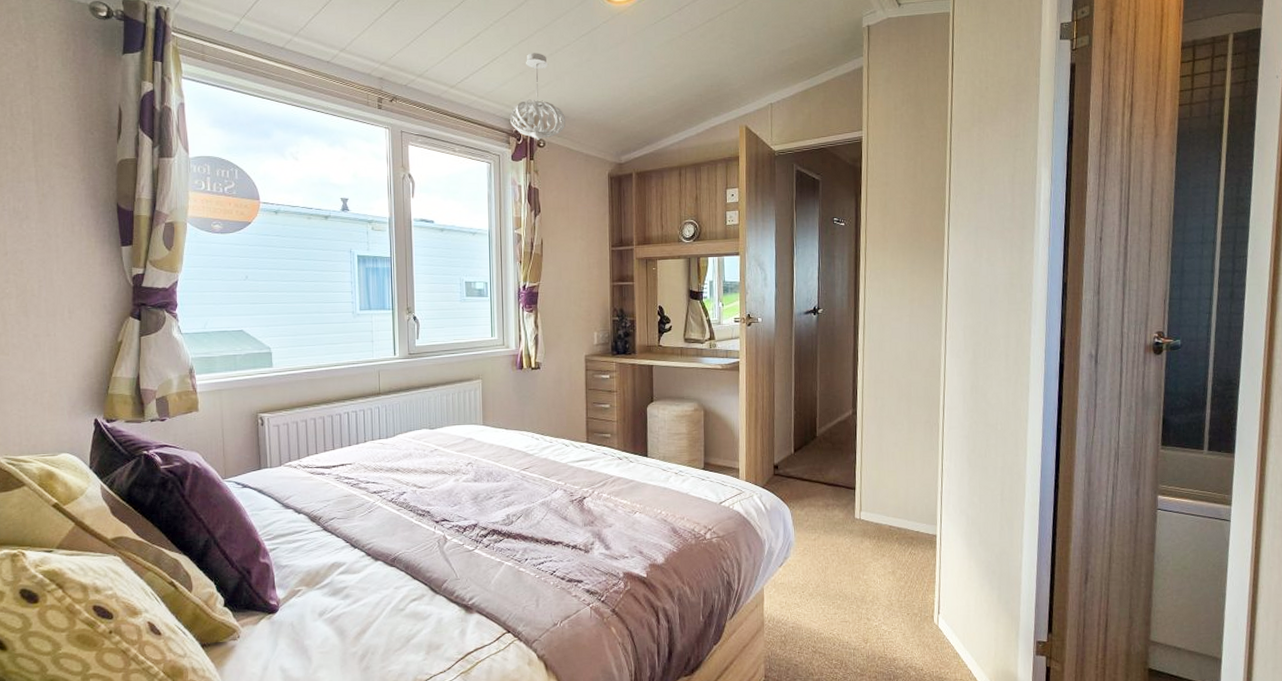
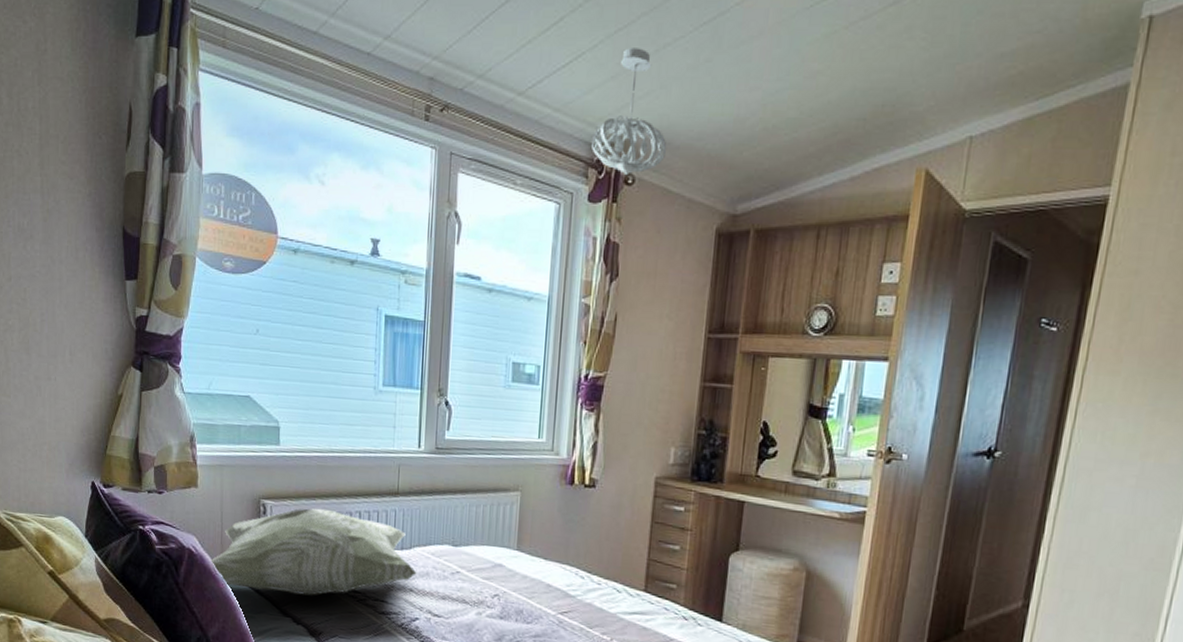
decorative pillow: none [214,414,401,491] -> present [210,508,417,596]

